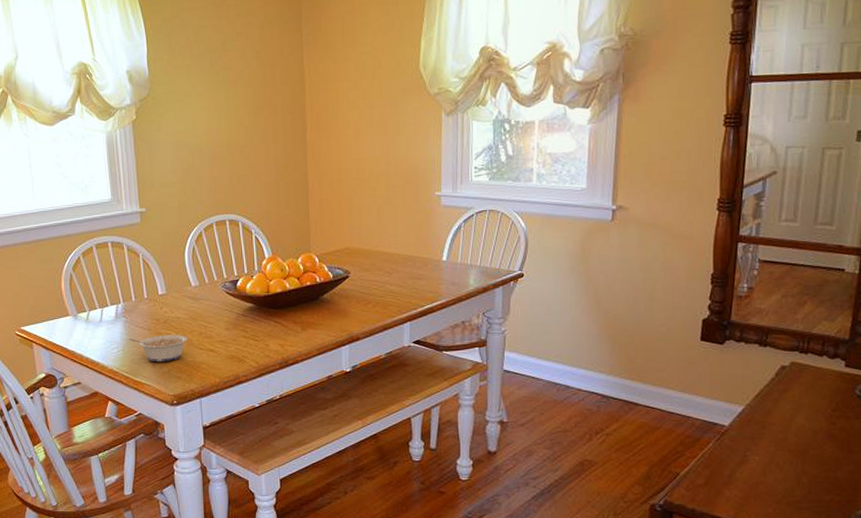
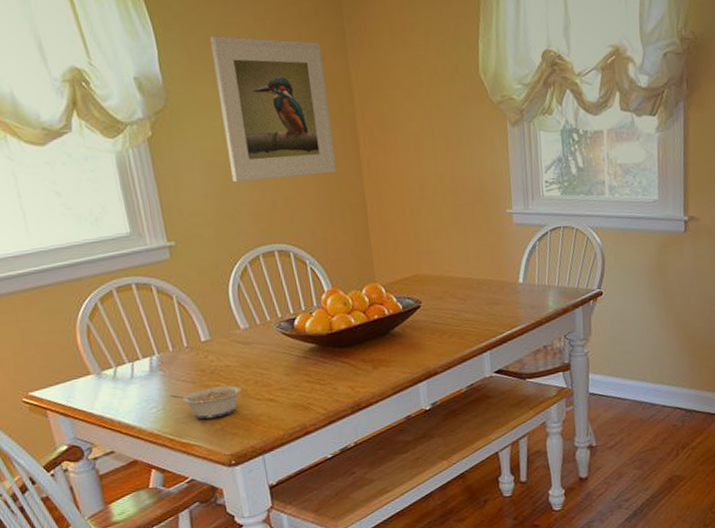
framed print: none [189,36,285,160] -> present [209,36,336,183]

